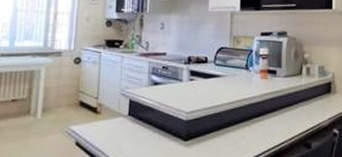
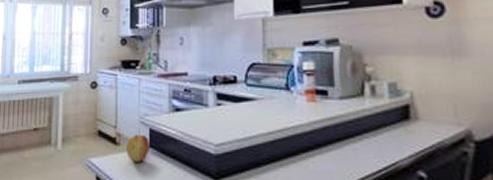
apple: none [106,104,129,128] -> present [126,134,150,162]

